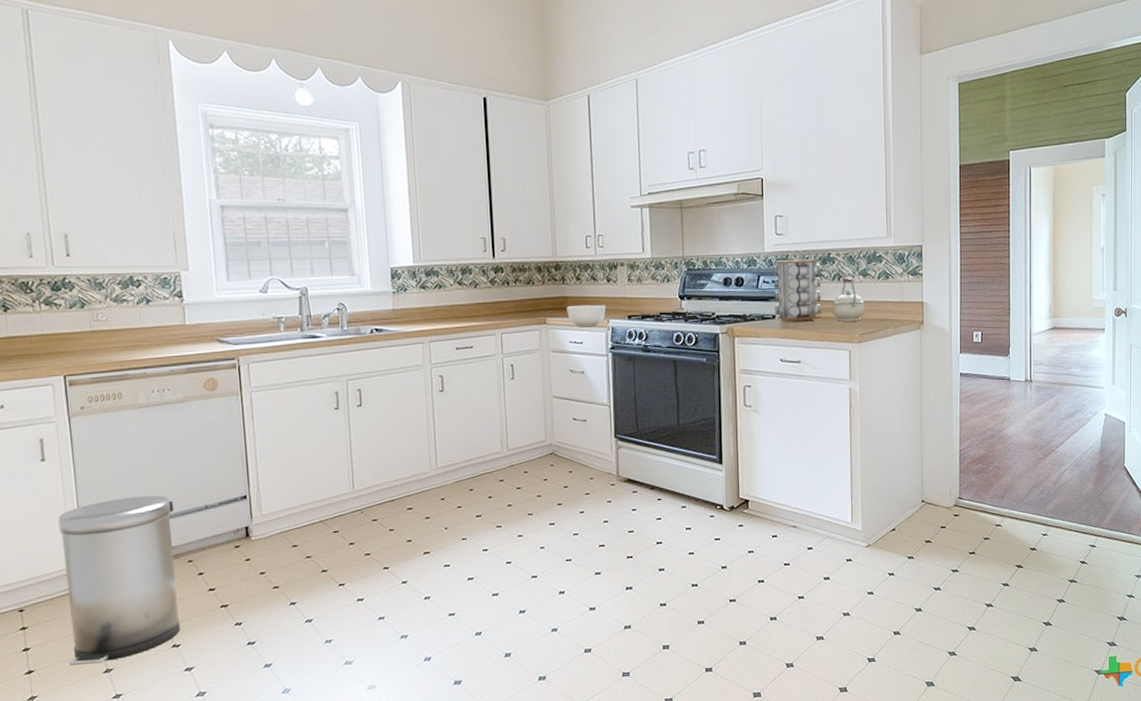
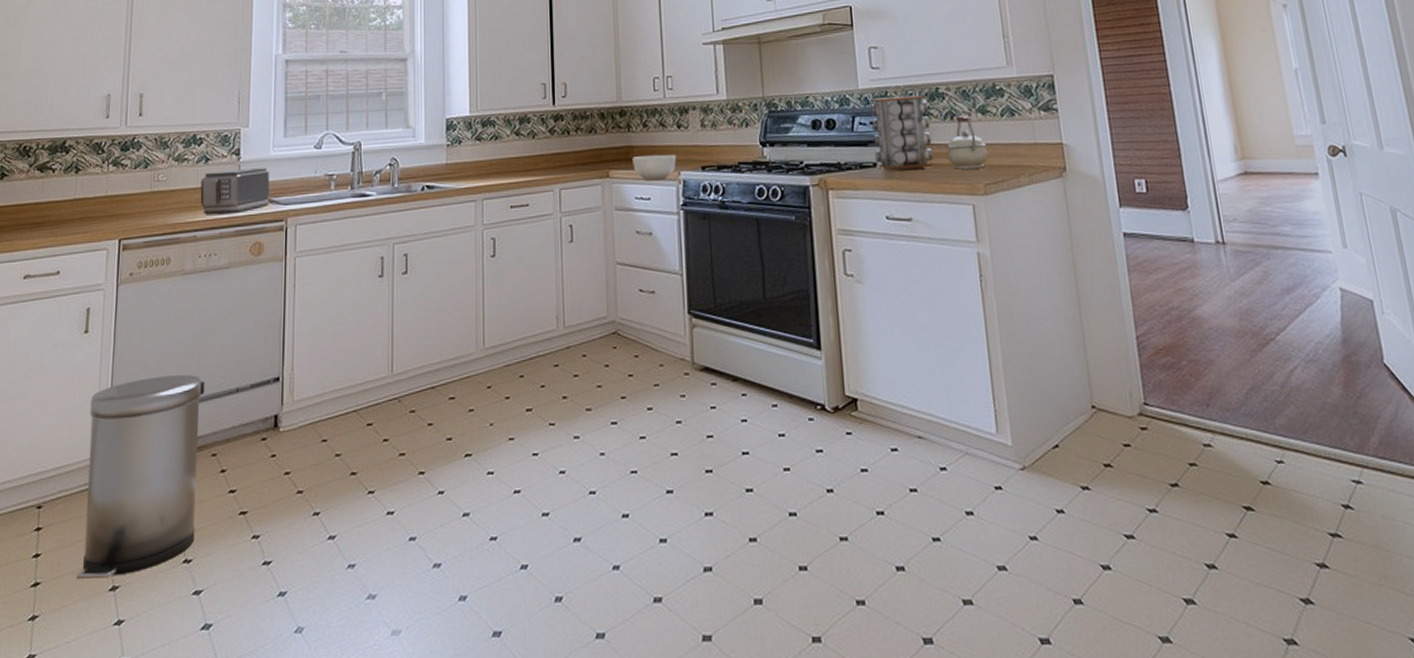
toaster: none [144,310,219,352] -> present [200,168,270,214]

